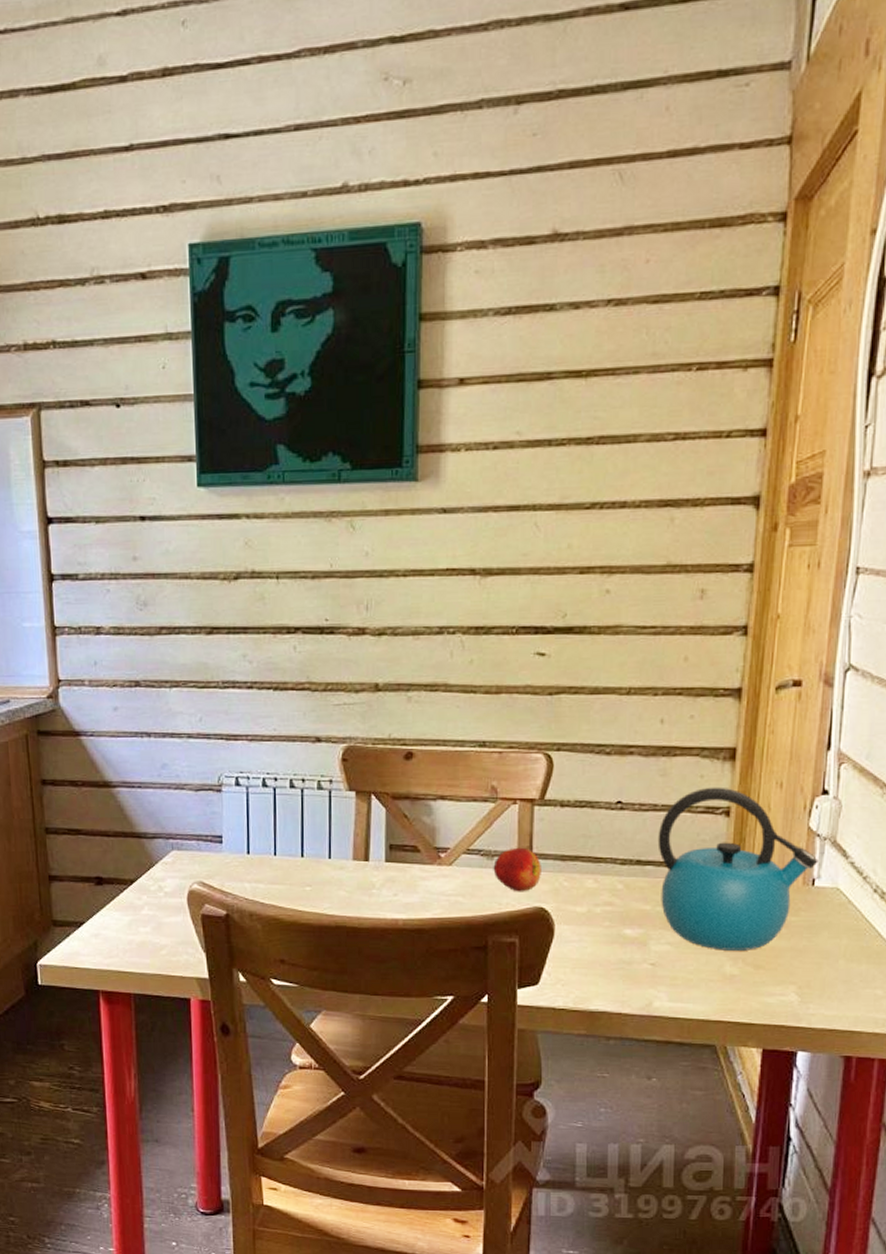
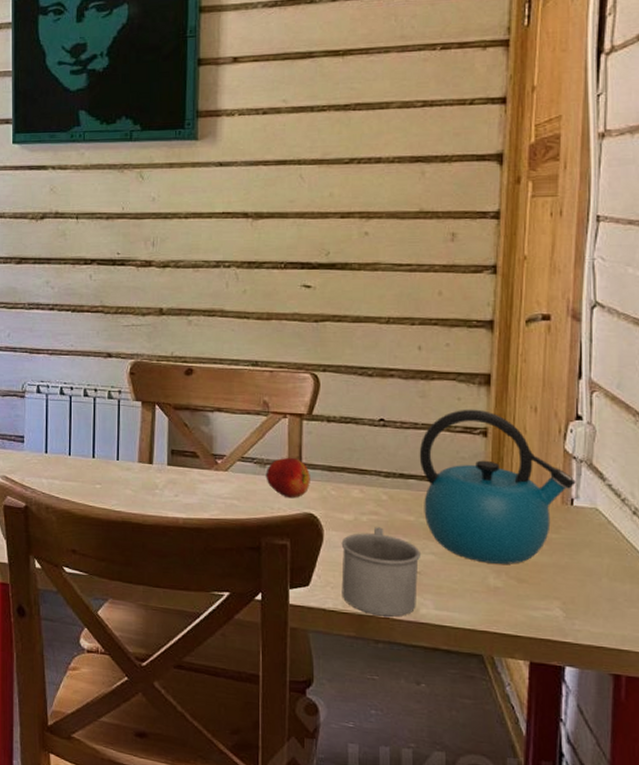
mug: none [572,918,655,1012] -> present [341,527,420,617]

